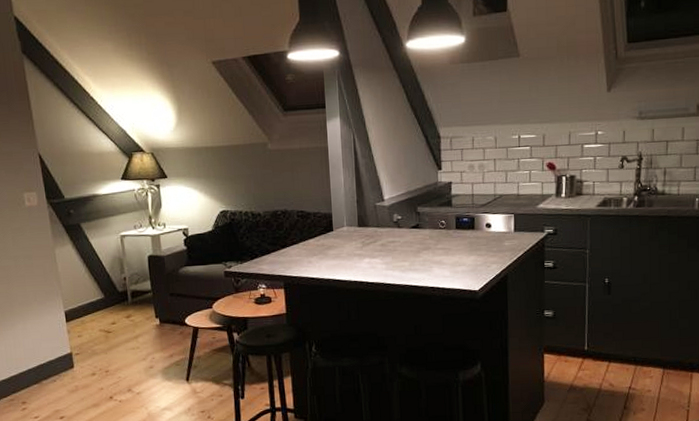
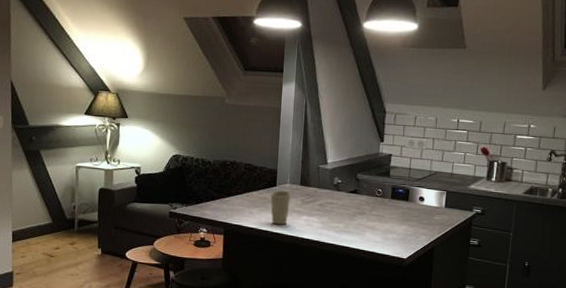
cup: none [328,234,350,271] -> present [270,190,291,225]

